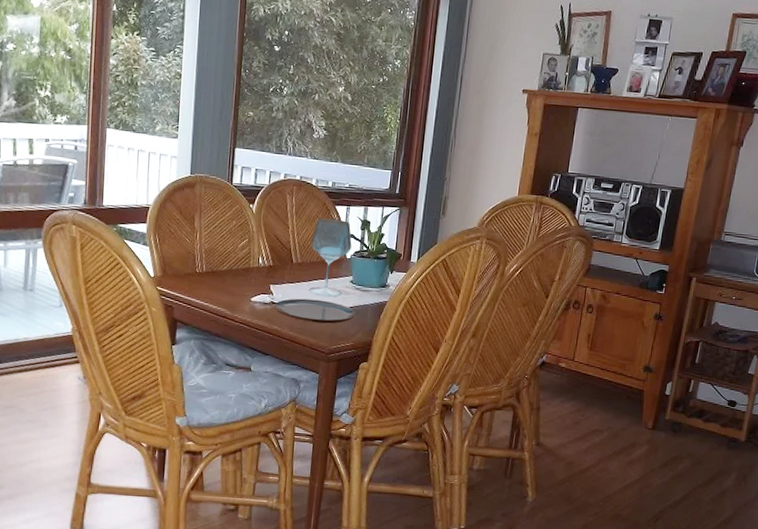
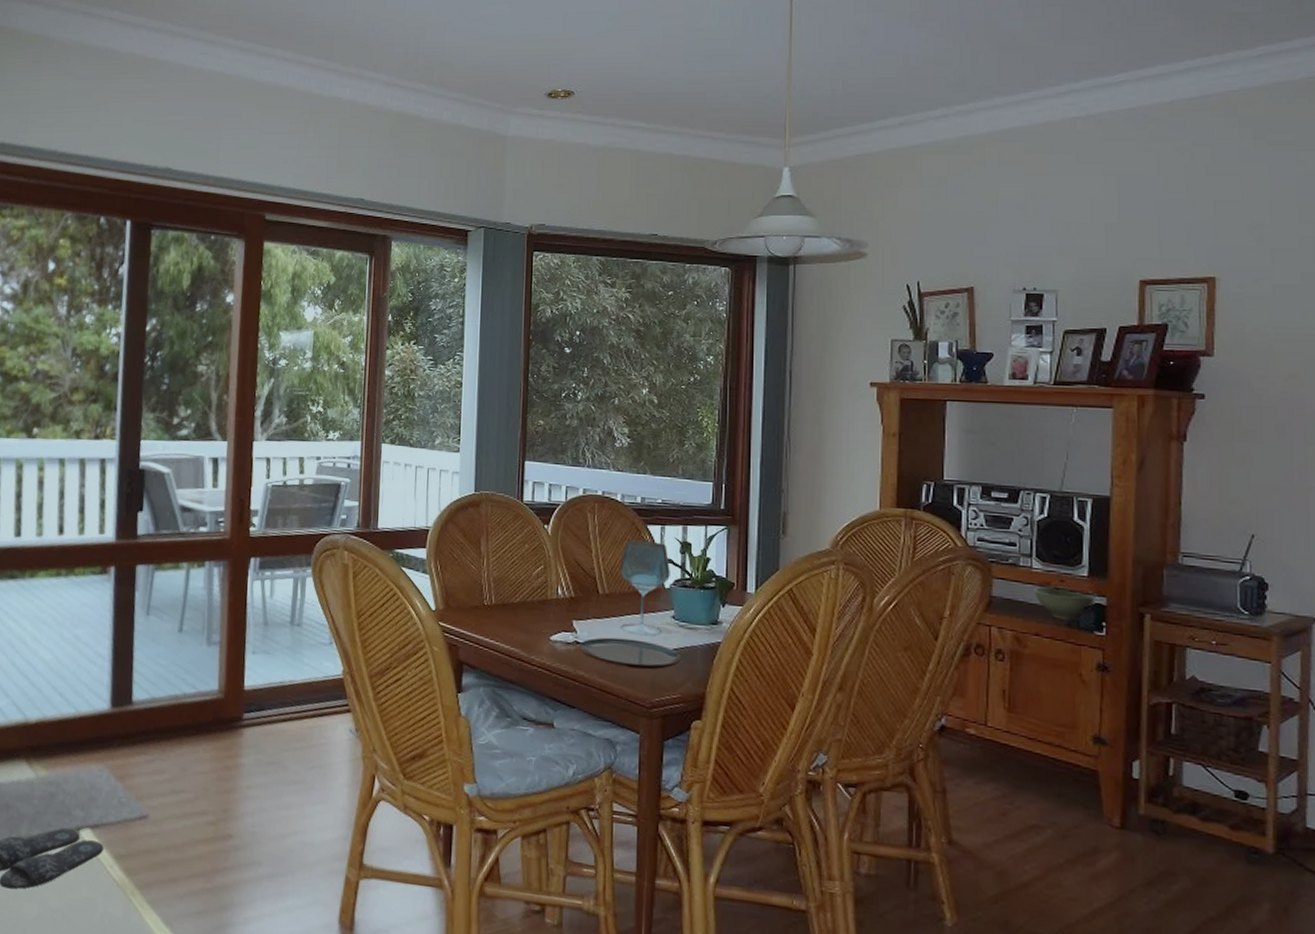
bowl: none [620,256,663,283] -> present [1034,586,1098,620]

